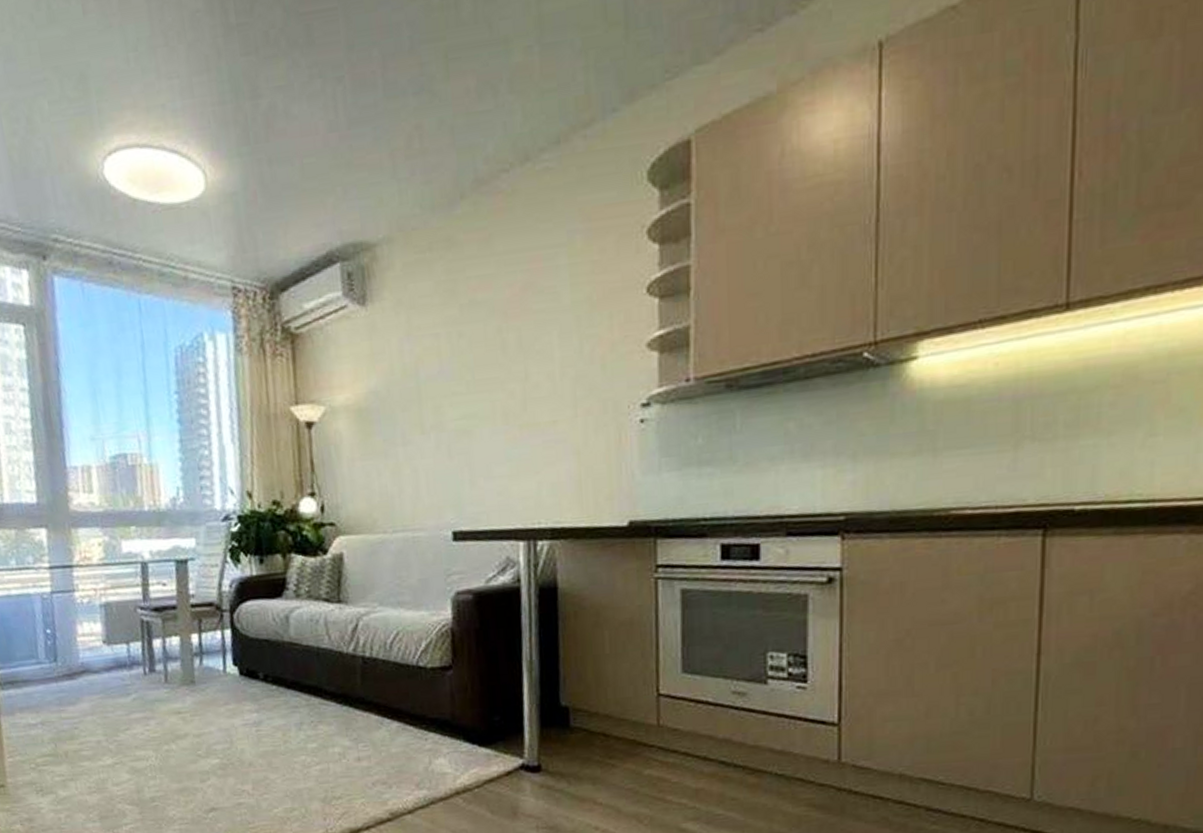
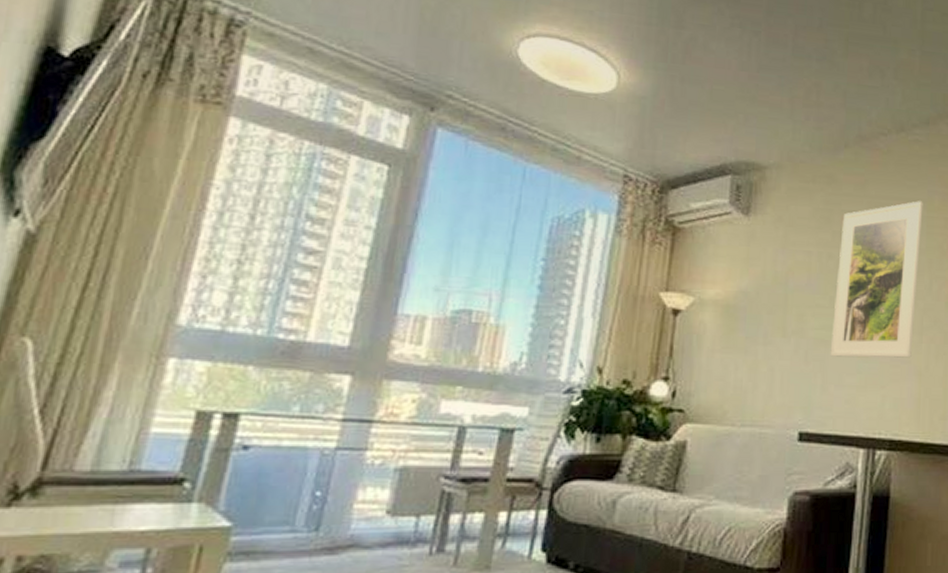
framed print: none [469,246,566,448] -> present [830,201,923,358]

